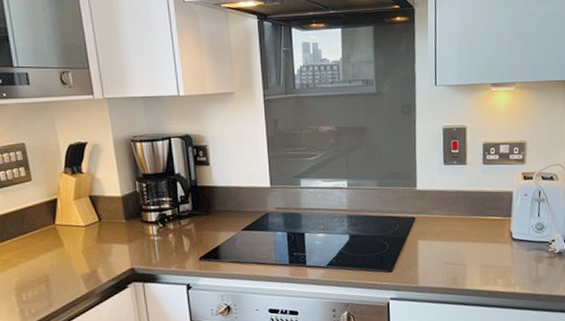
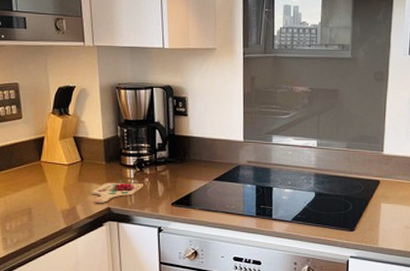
cutting board: none [113,236,168,264] -> present [92,179,143,203]

